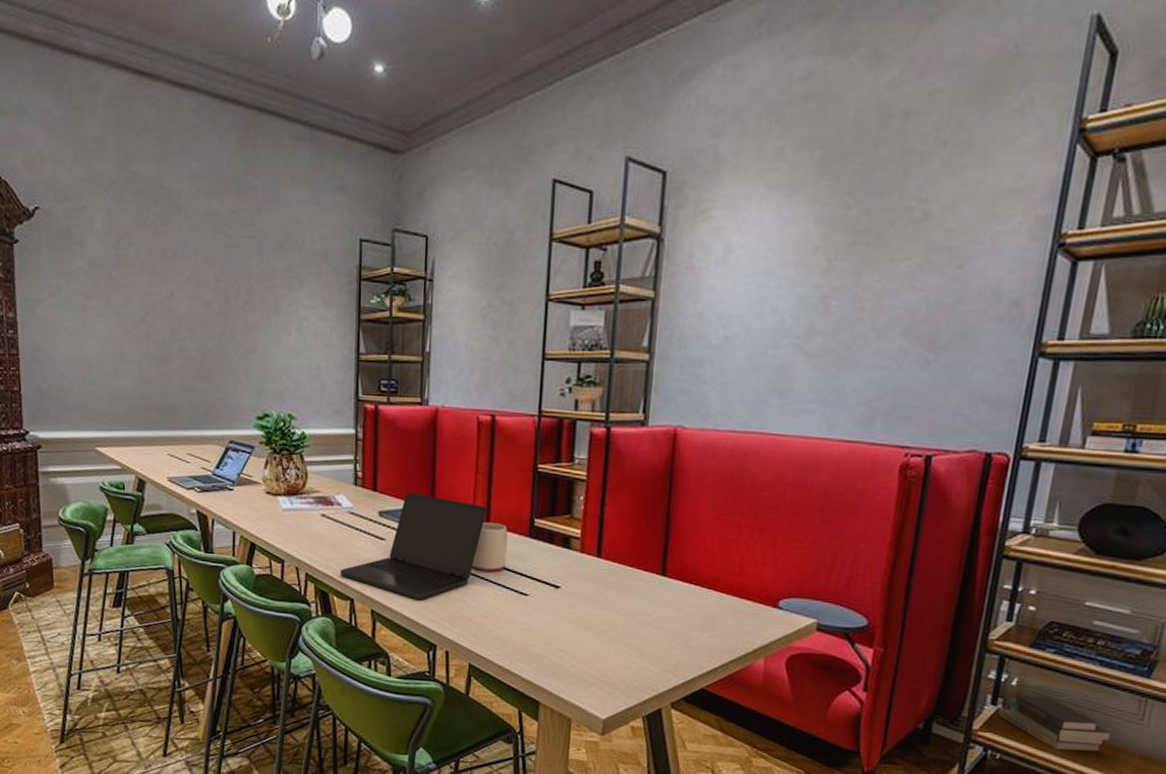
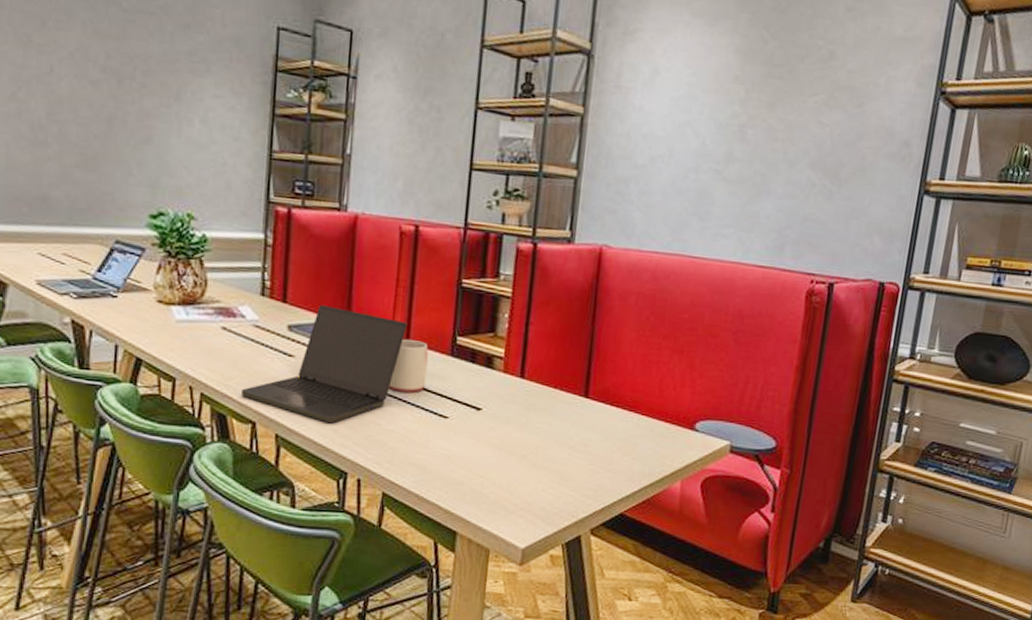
books: present [998,695,1110,752] -> none [887,512,979,564]

